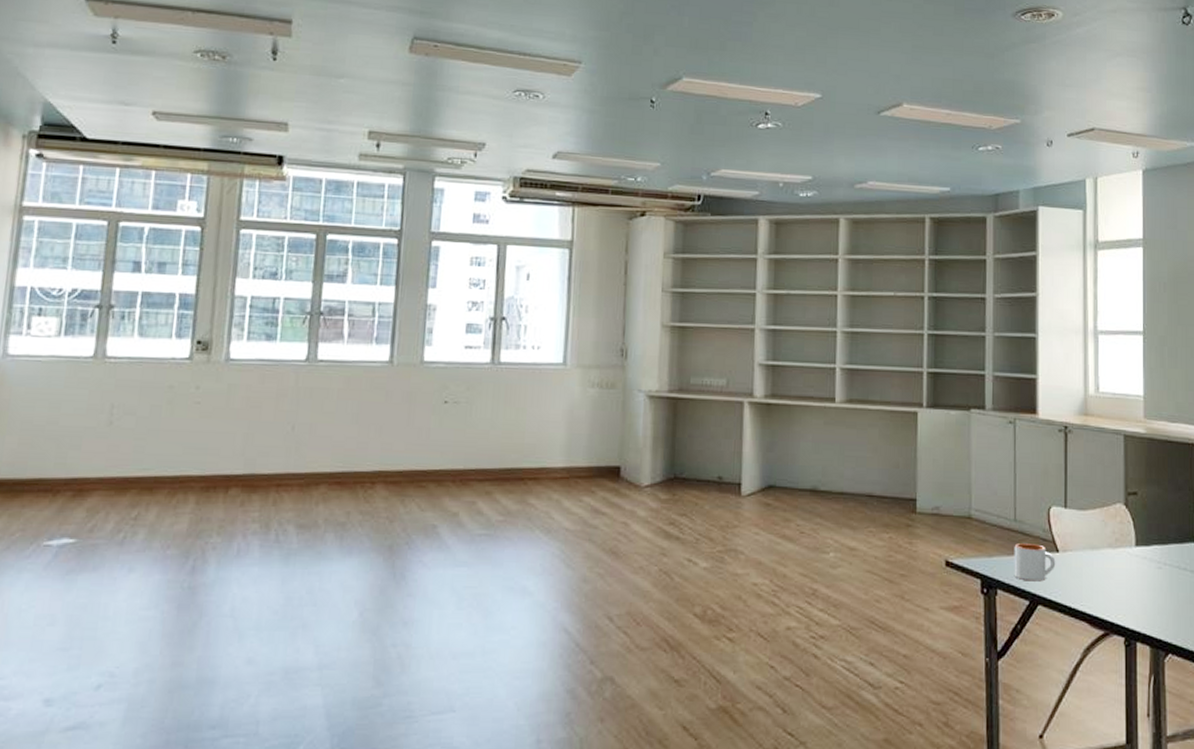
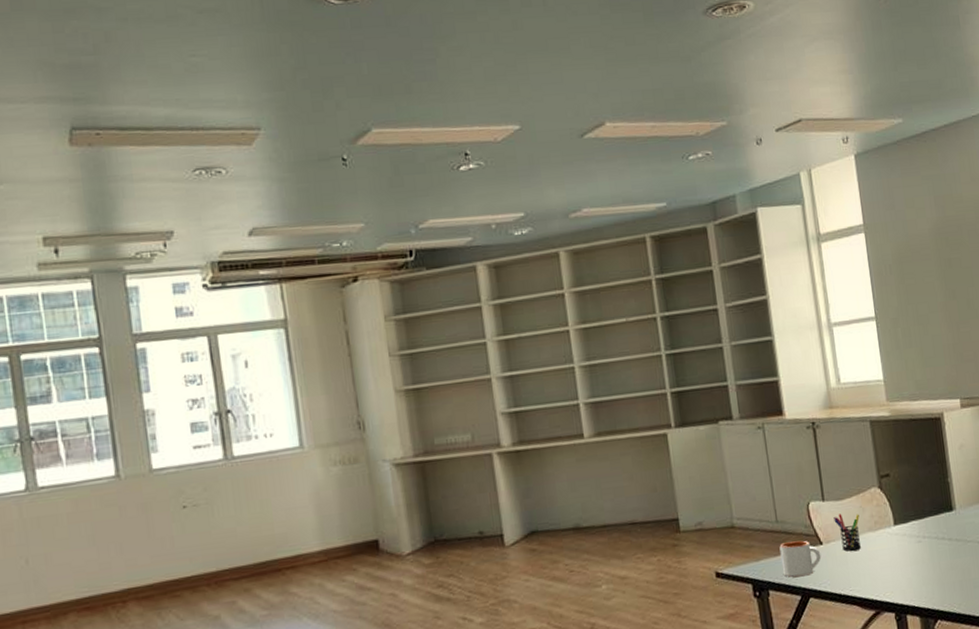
pen holder: none [1074,524,1100,565] -> present [833,514,862,552]

